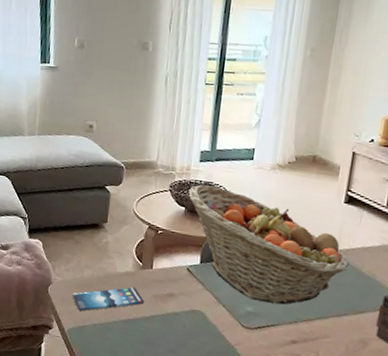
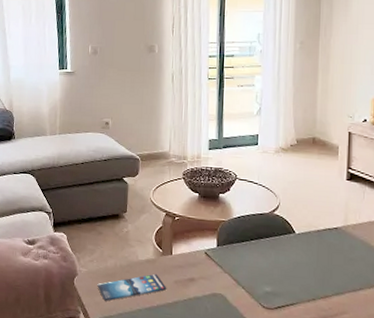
fruit basket: present [188,185,349,305] -> none [200,171,358,283]

